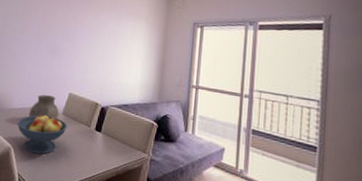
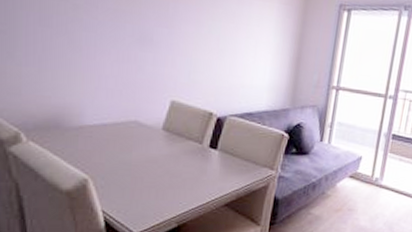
fruit bowl: present [17,114,68,154] -> none [94,131,171,184]
vase: present [29,94,59,120] -> none [112,104,157,137]

